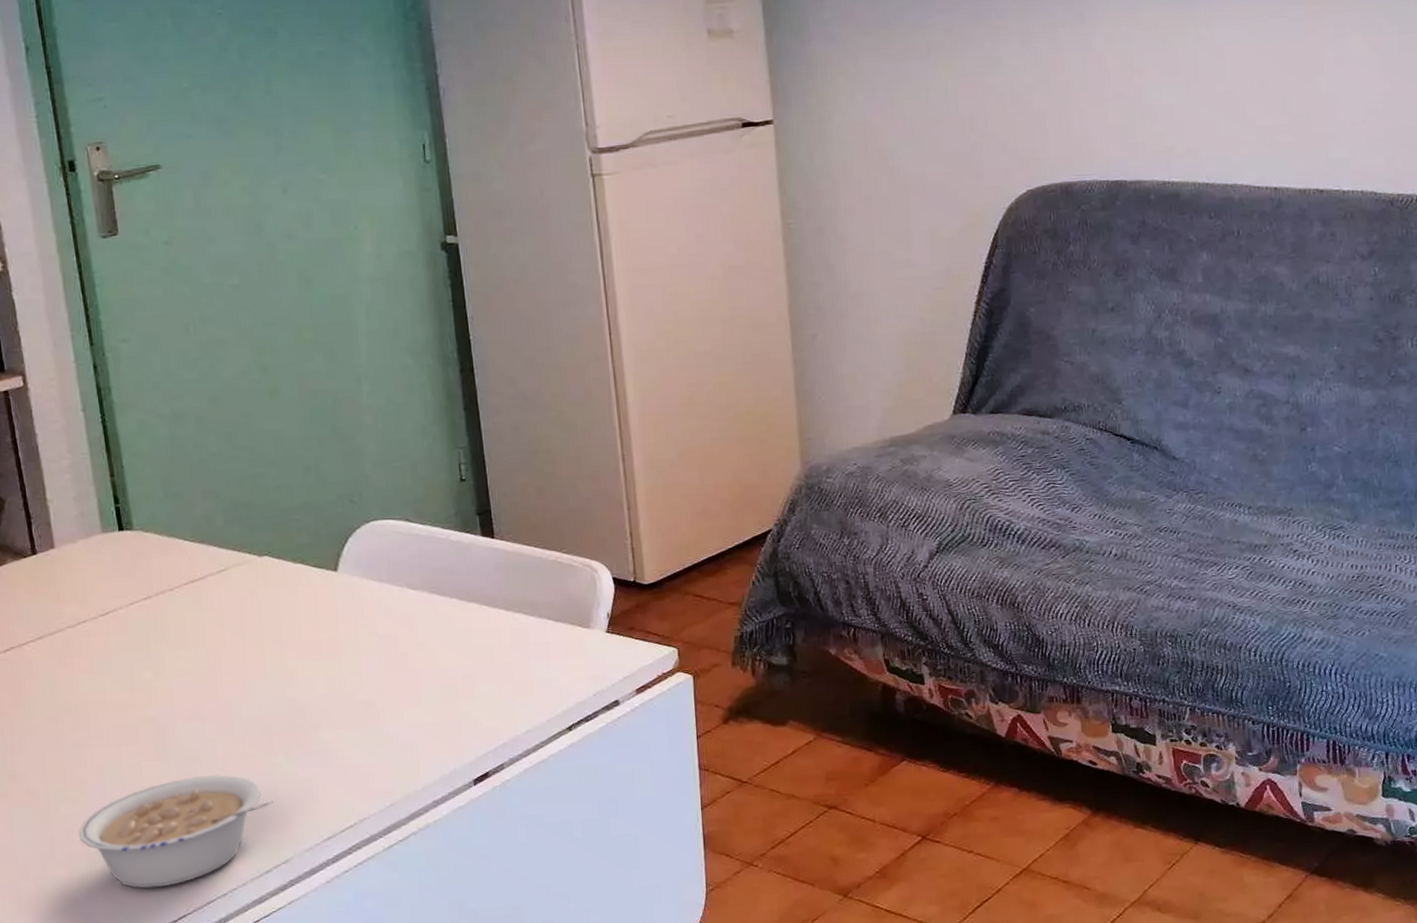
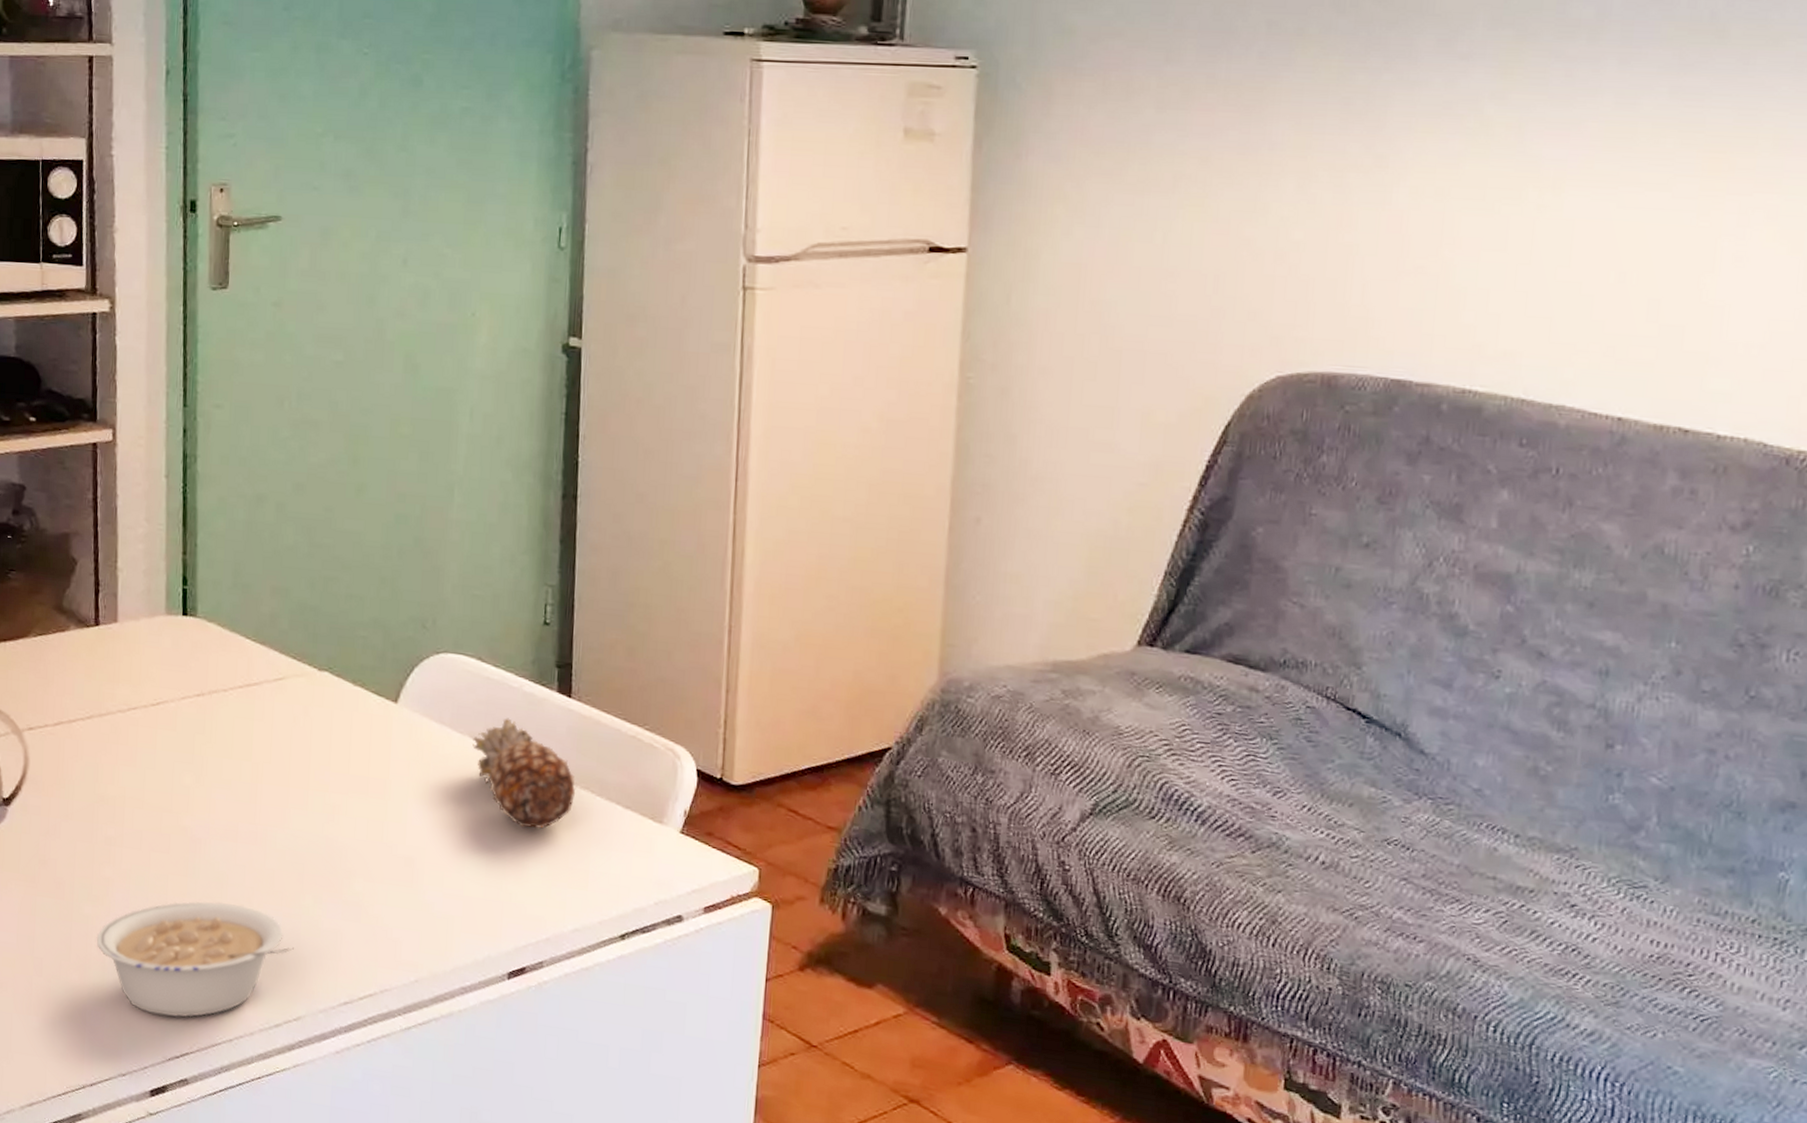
fruit: none [411,565,511,655] -> present [472,718,576,830]

